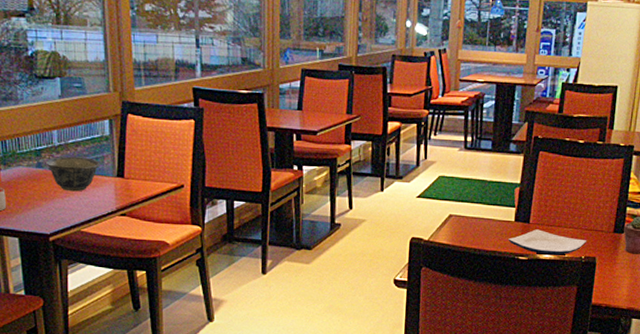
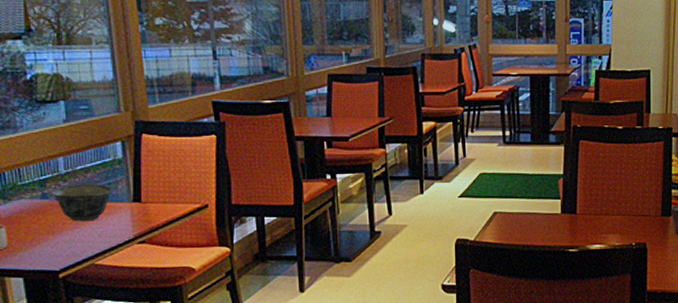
plate: present [508,229,586,256] -> none [556,219,635,245]

